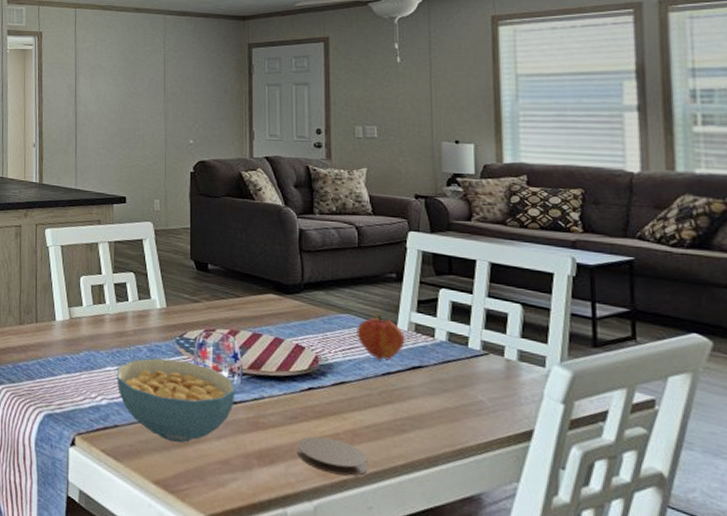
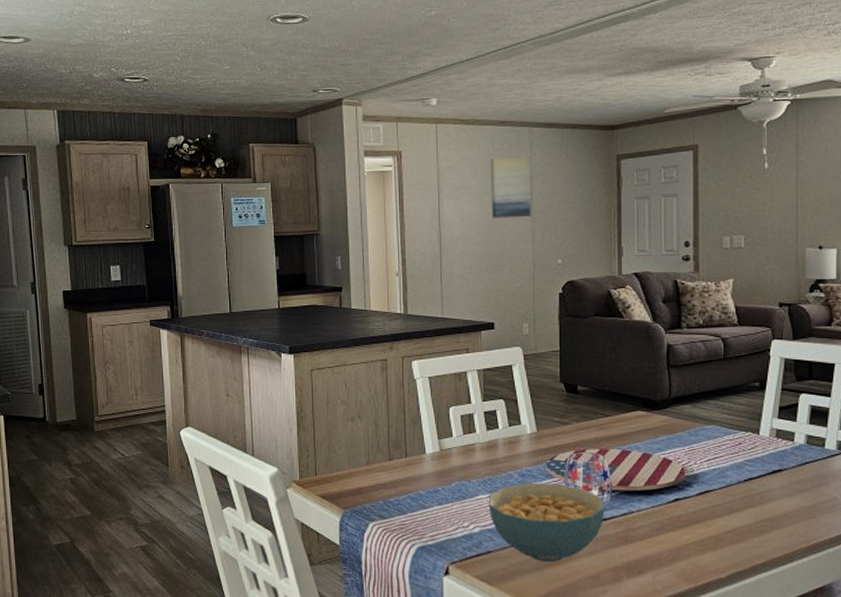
wall art: none [126,42,164,98] -> present [491,158,531,219]
coaster: present [297,436,368,476] -> none [664,544,730,579]
fruit: present [356,314,405,361] -> none [721,423,766,467]

